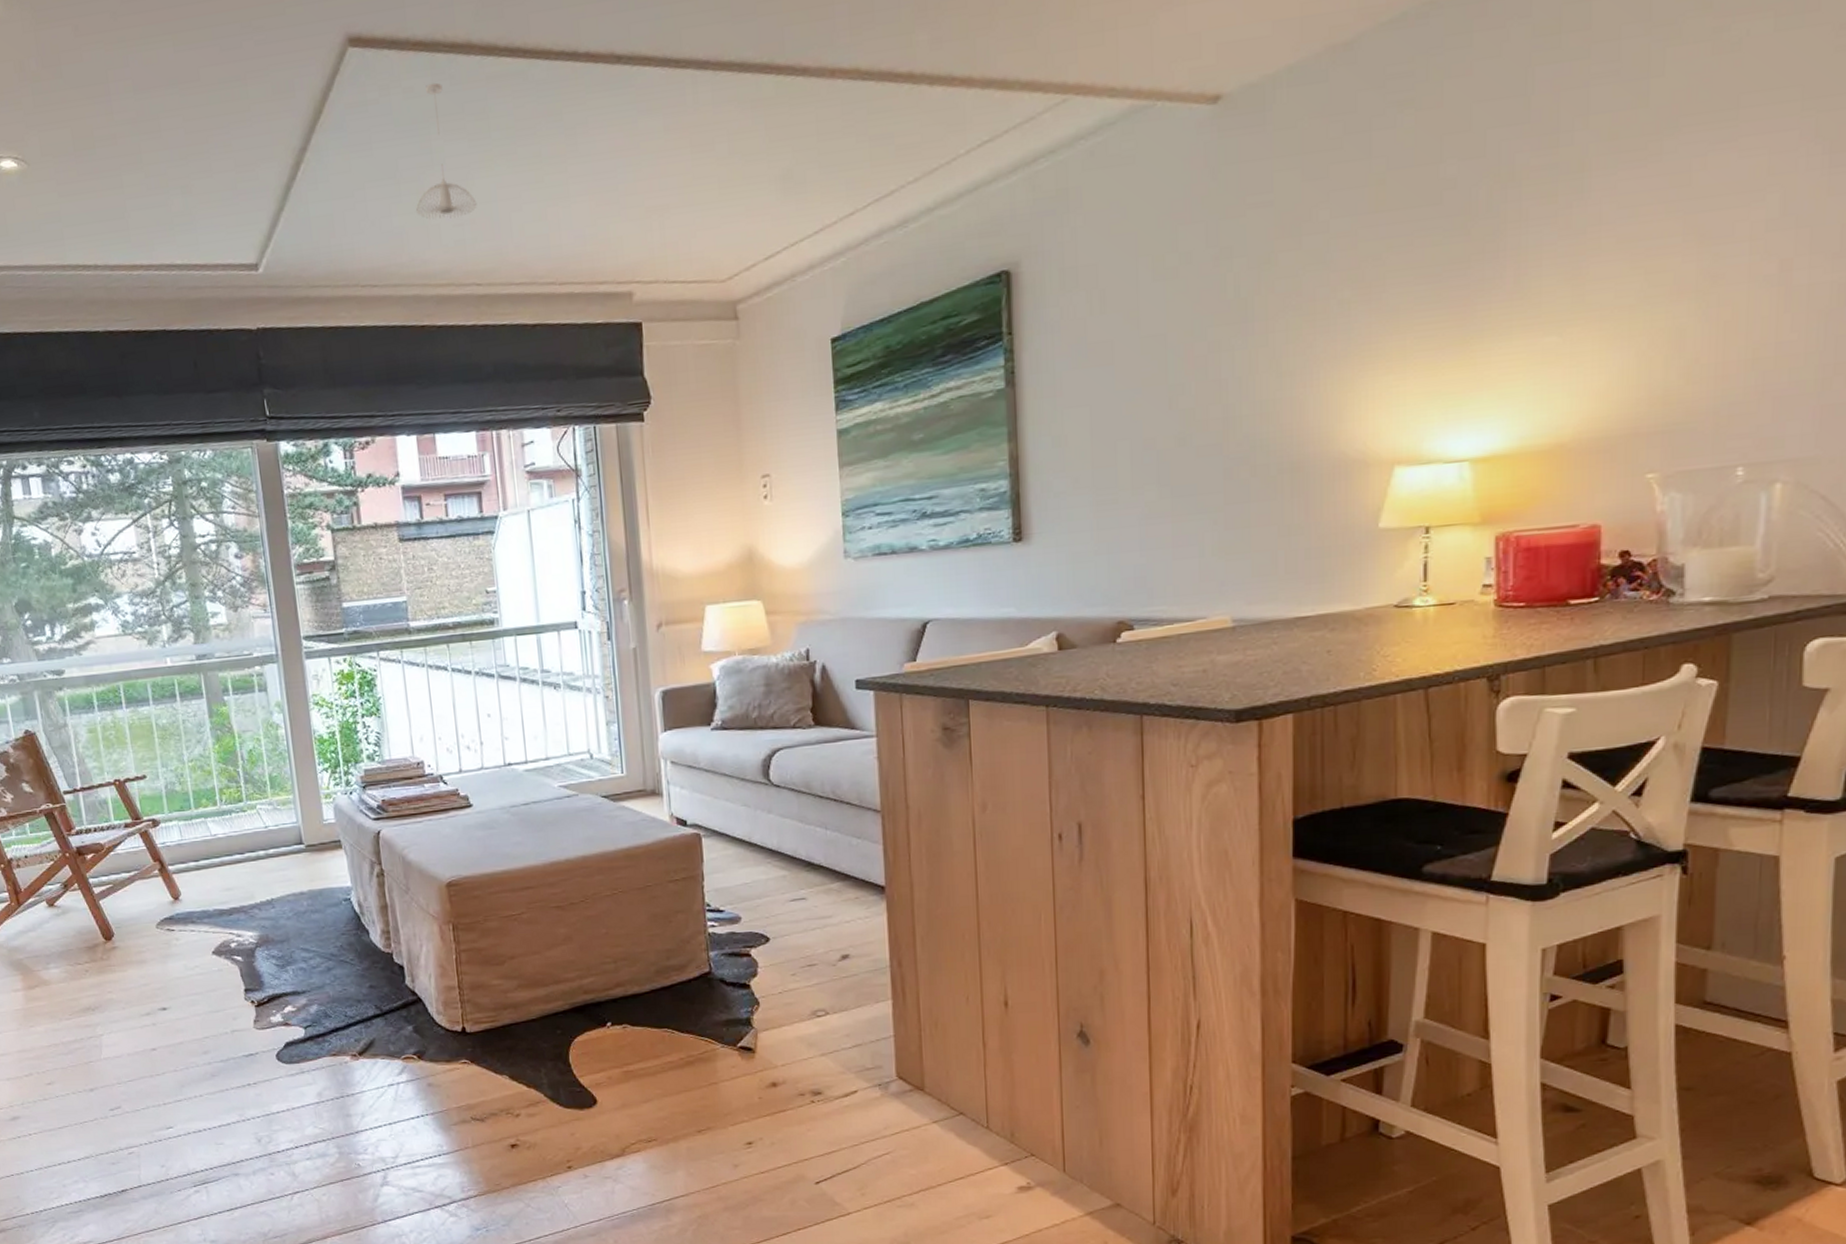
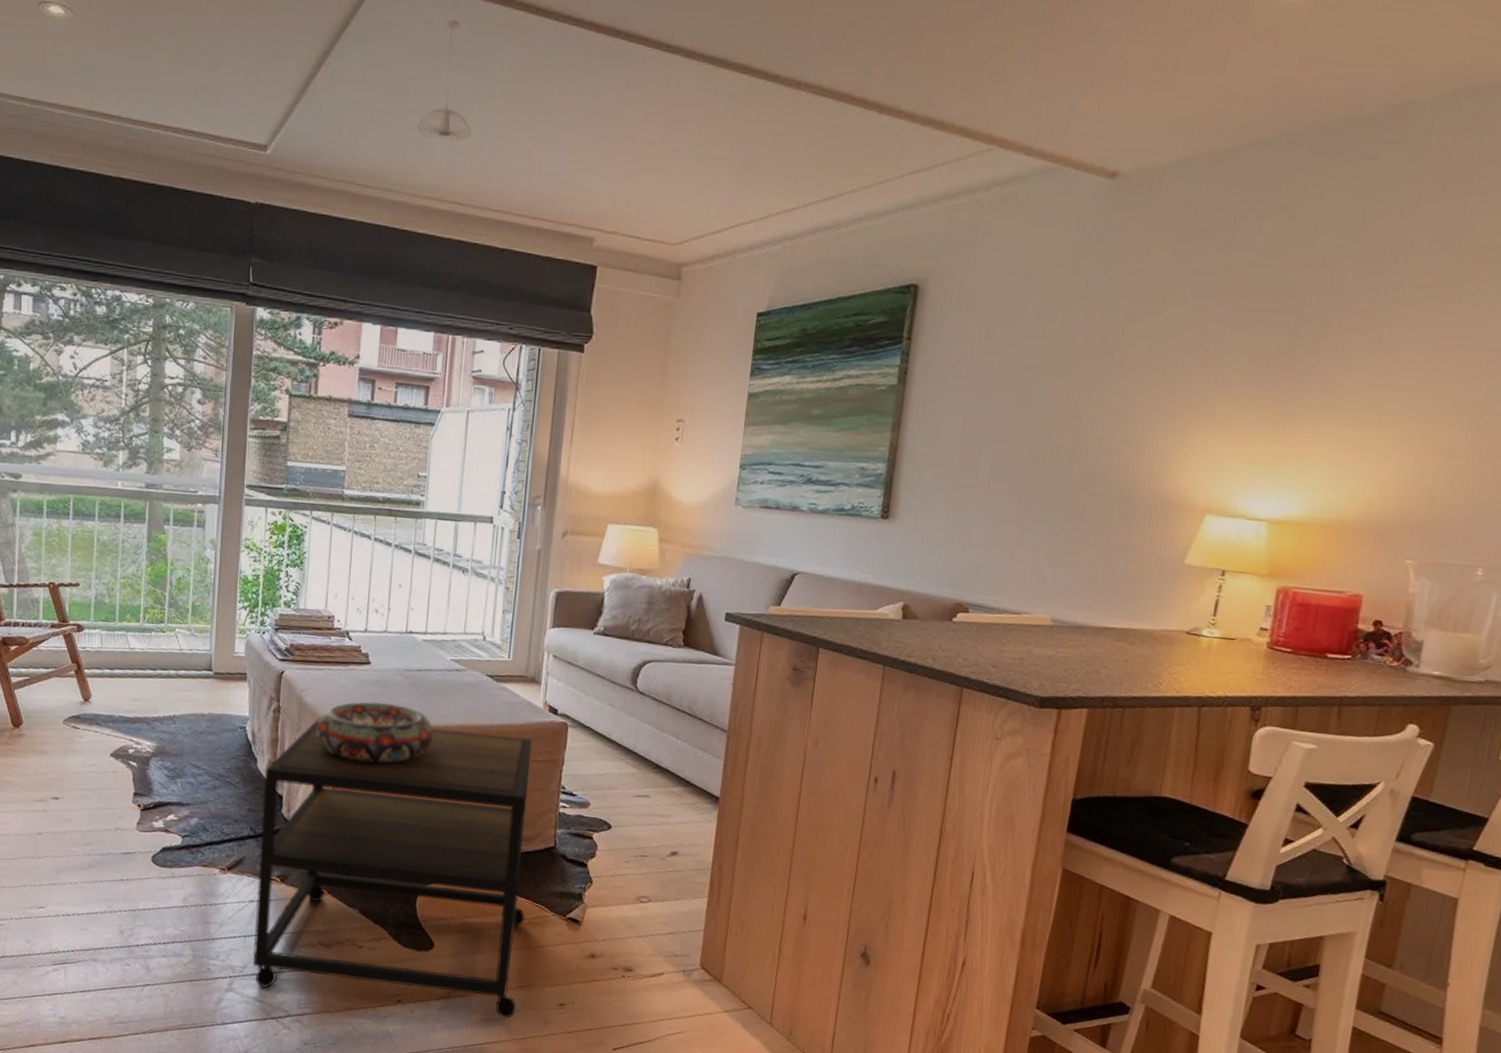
side table: none [379,857,700,1176] -> present [252,717,532,1019]
decorative bowl: none [426,845,555,915] -> present [316,701,434,763]

